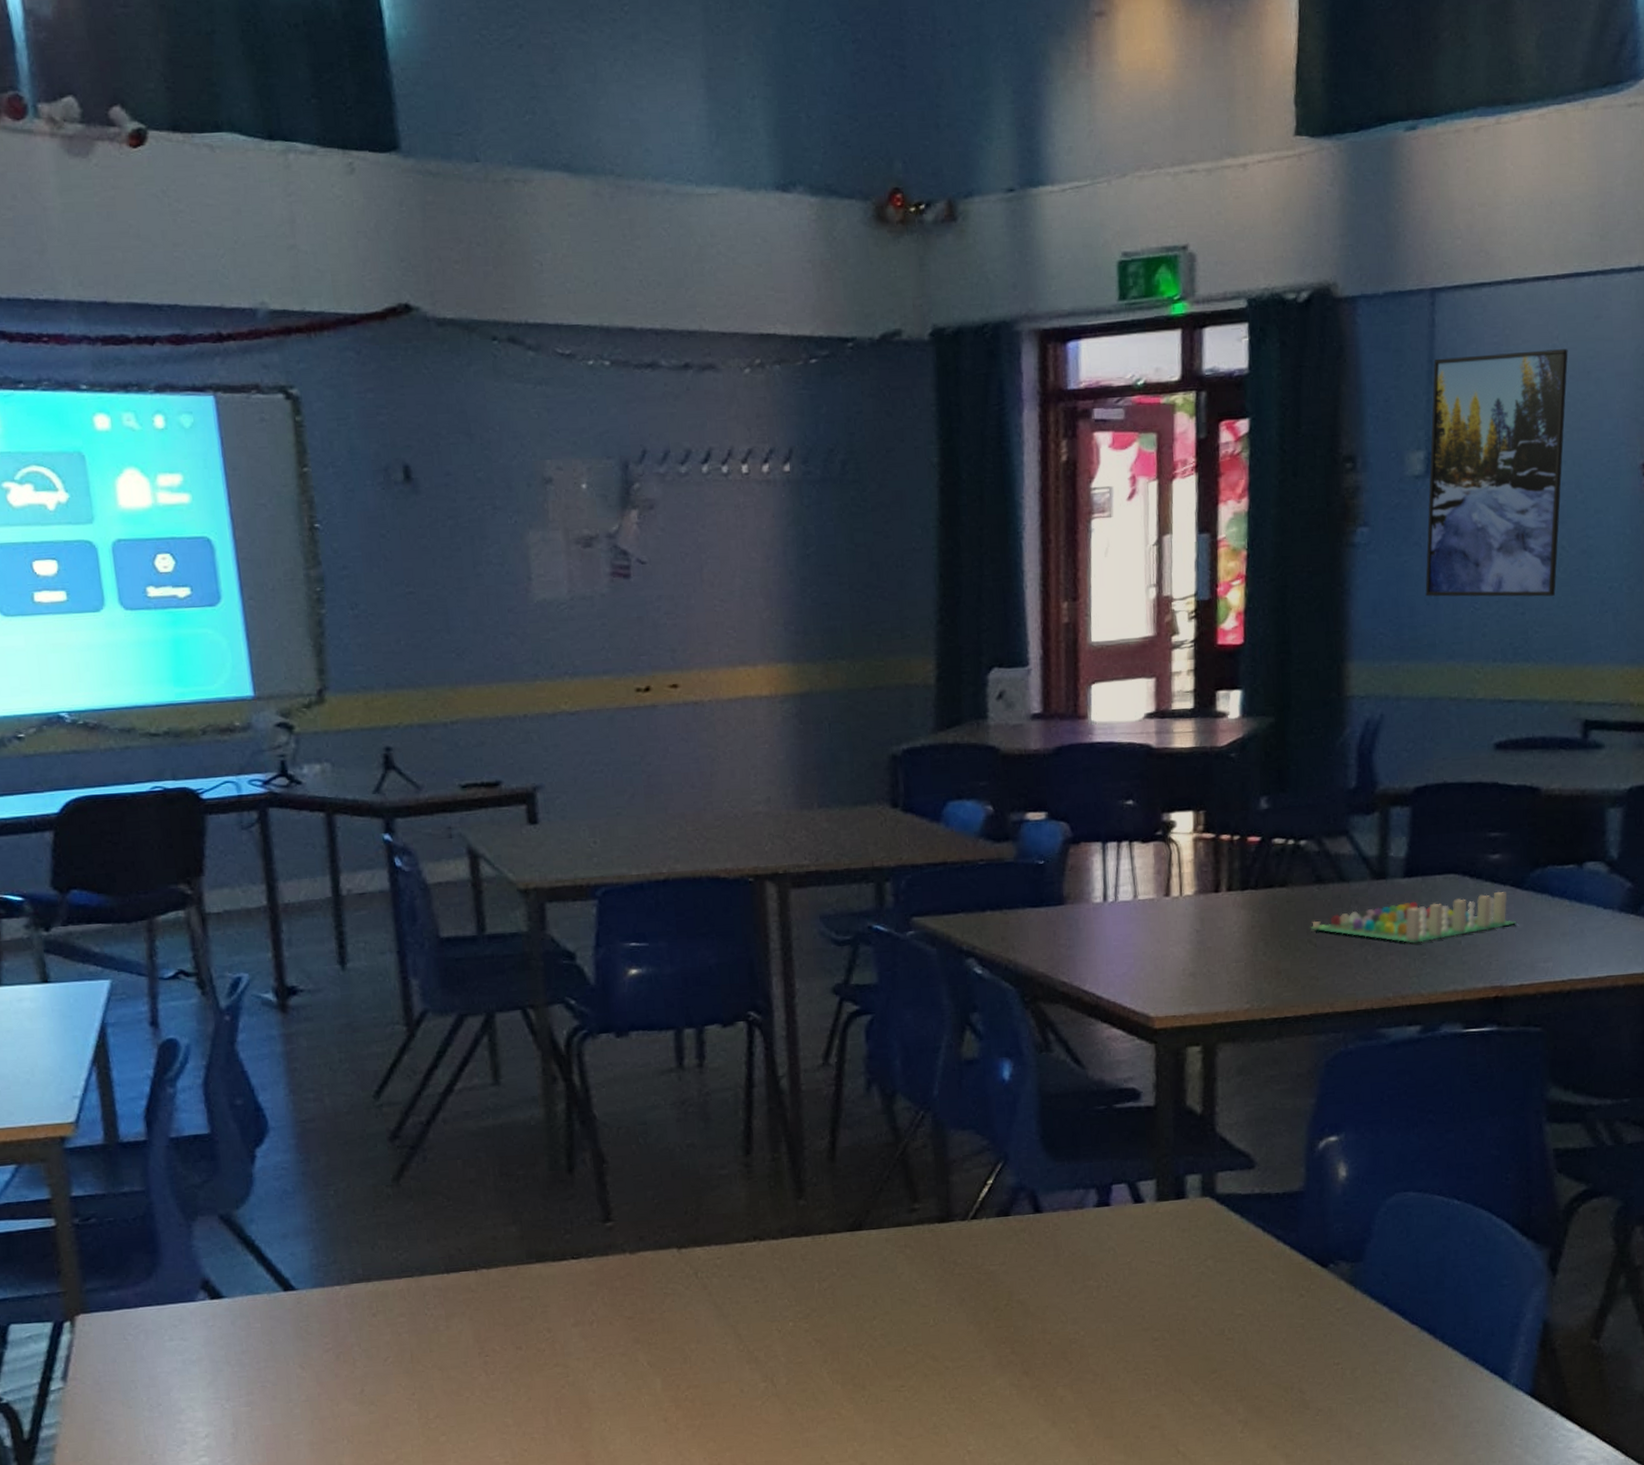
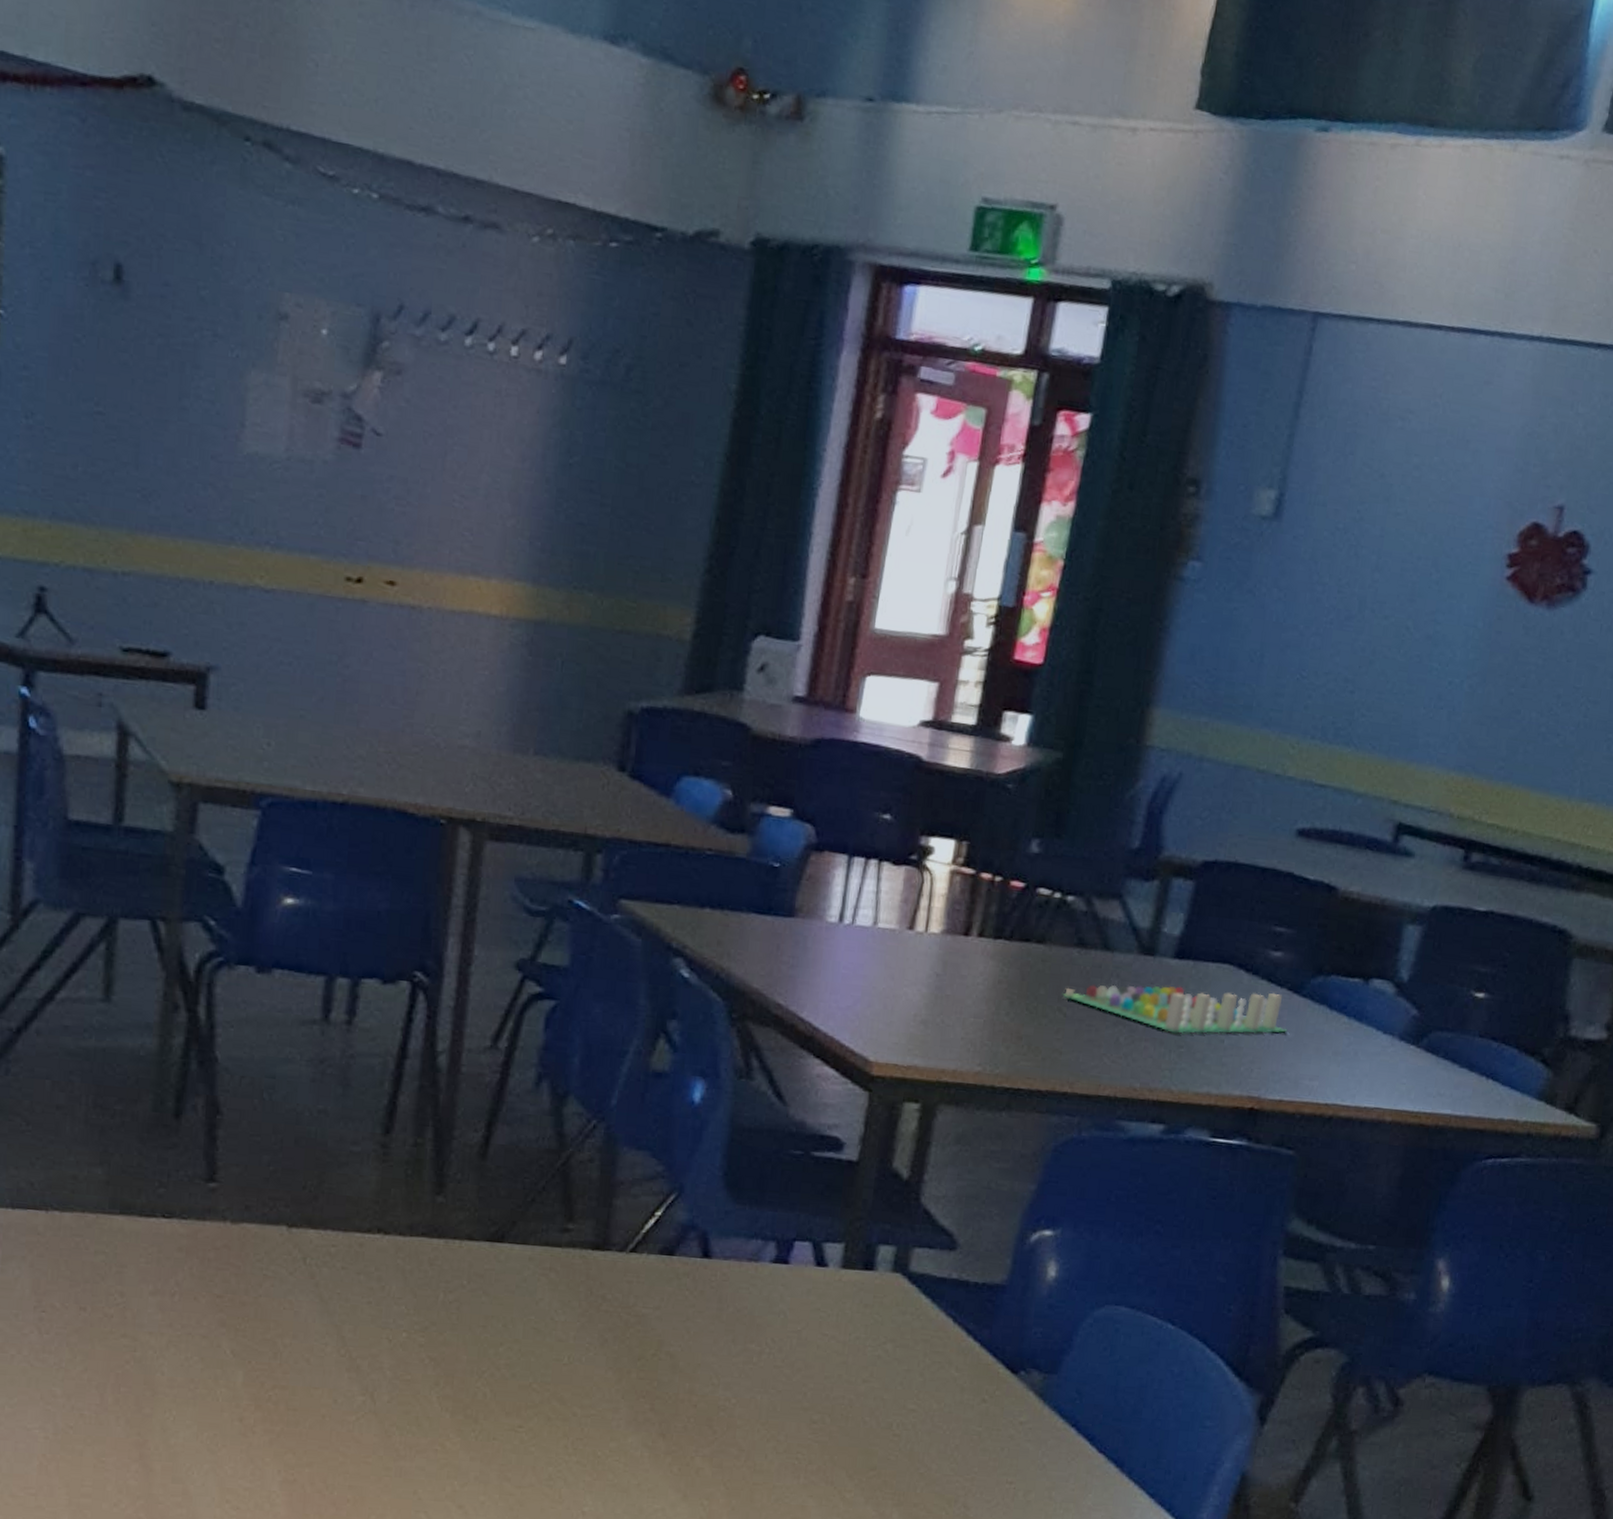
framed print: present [1425,349,1568,597] -> none [1251,391,1450,680]

